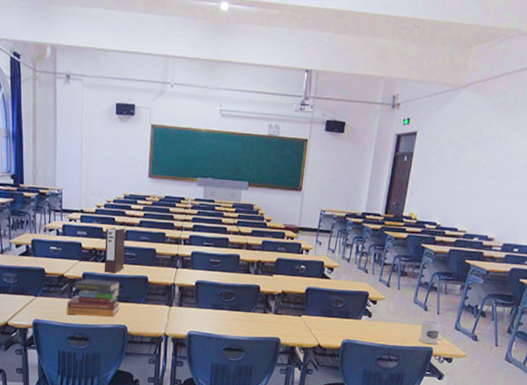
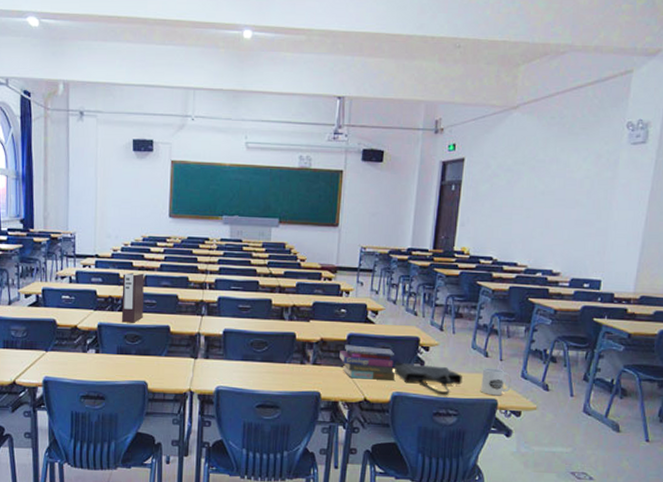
books: present [66,279,120,317] -> none [79,330,139,372]
books: none [298,297,347,329] -> present [339,345,395,380]
tote bag: none [345,313,404,343] -> present [393,362,462,395]

